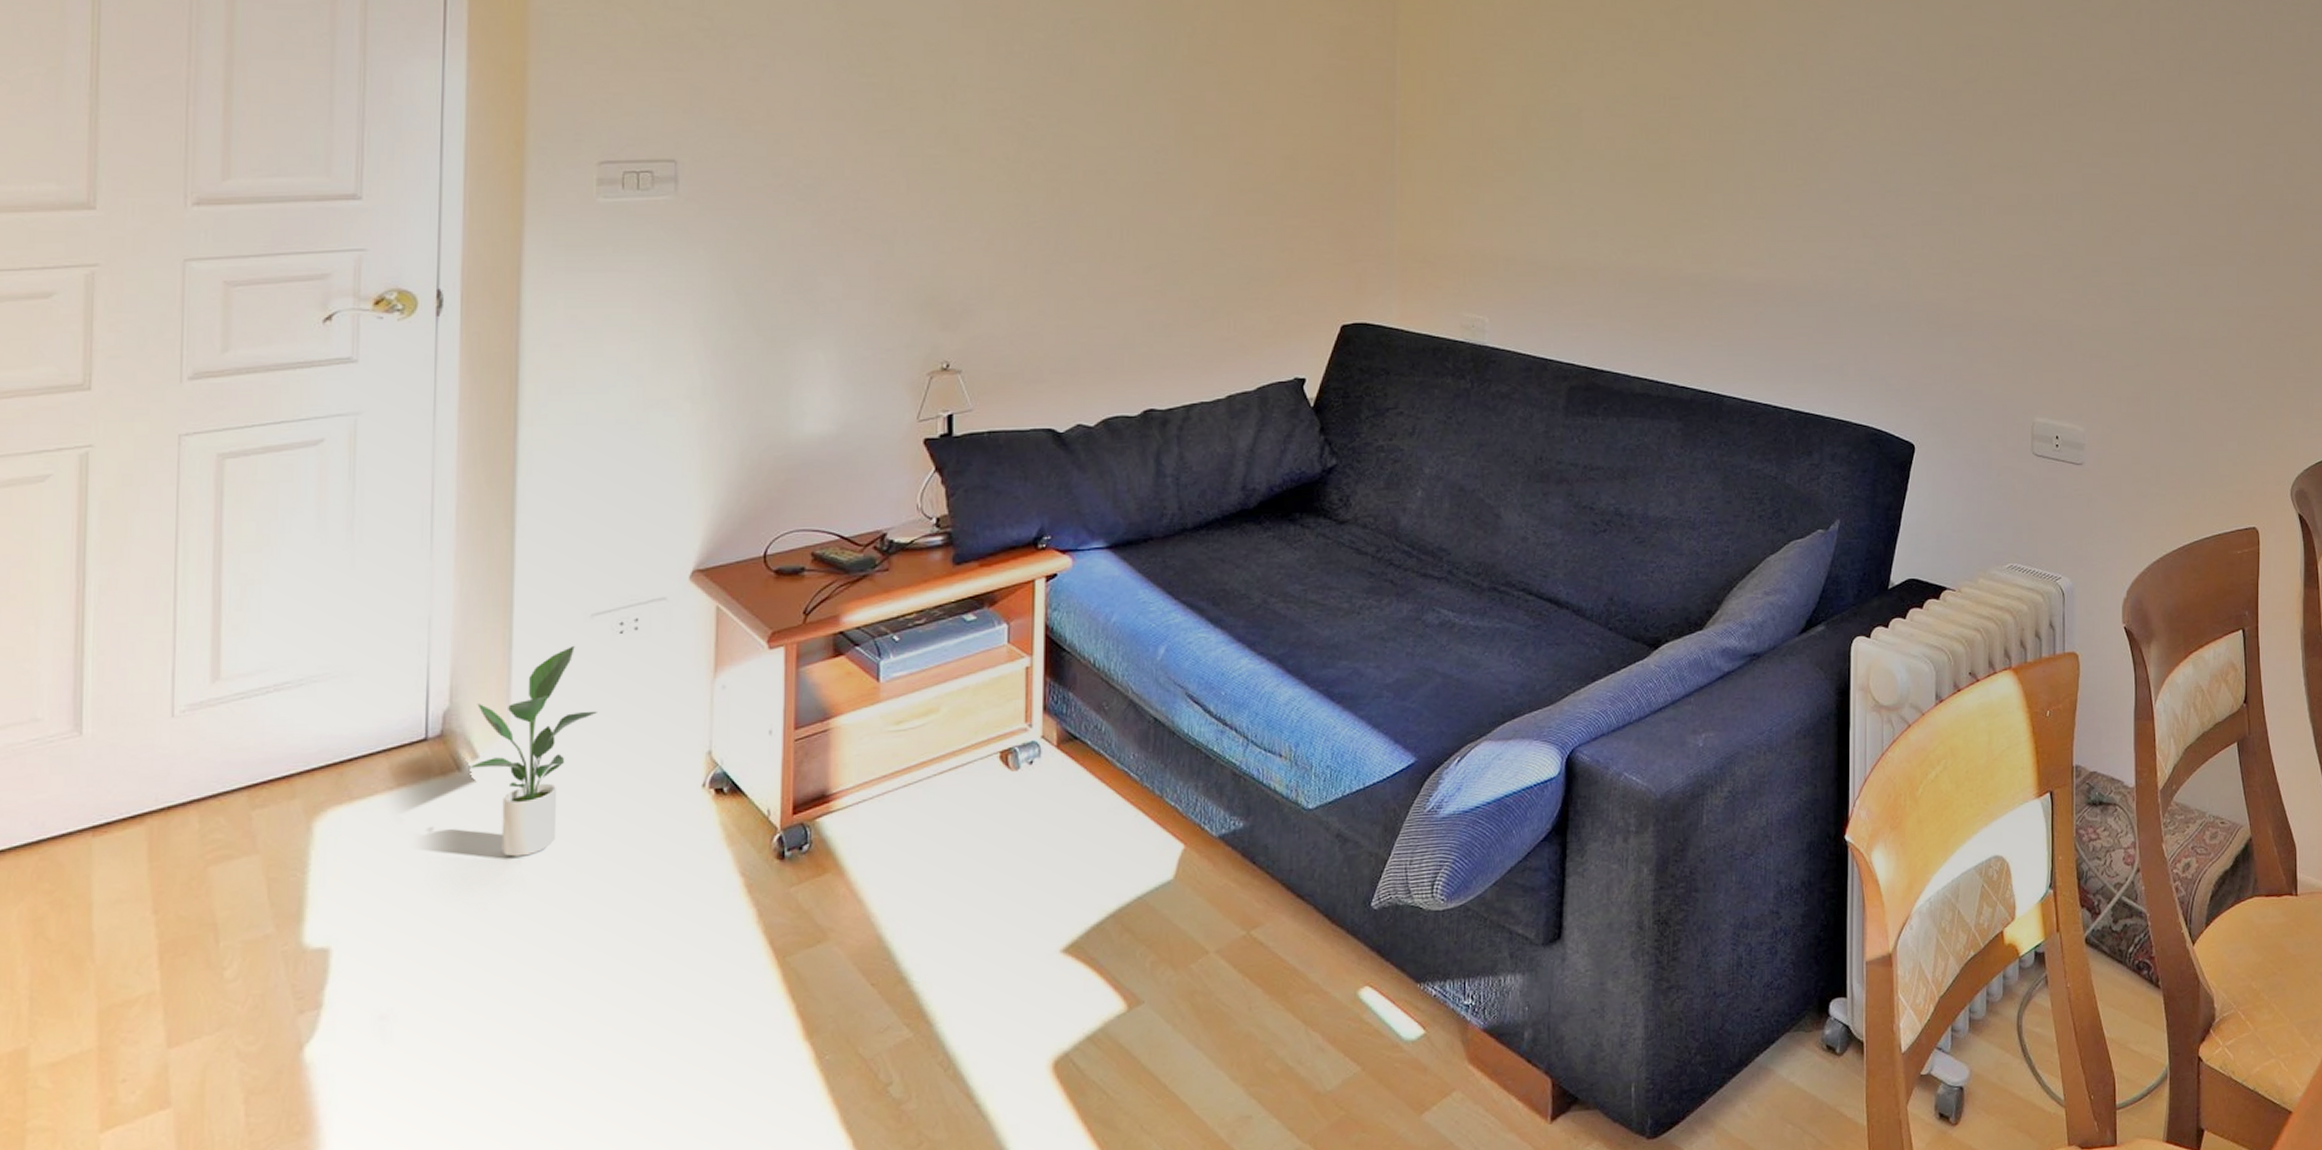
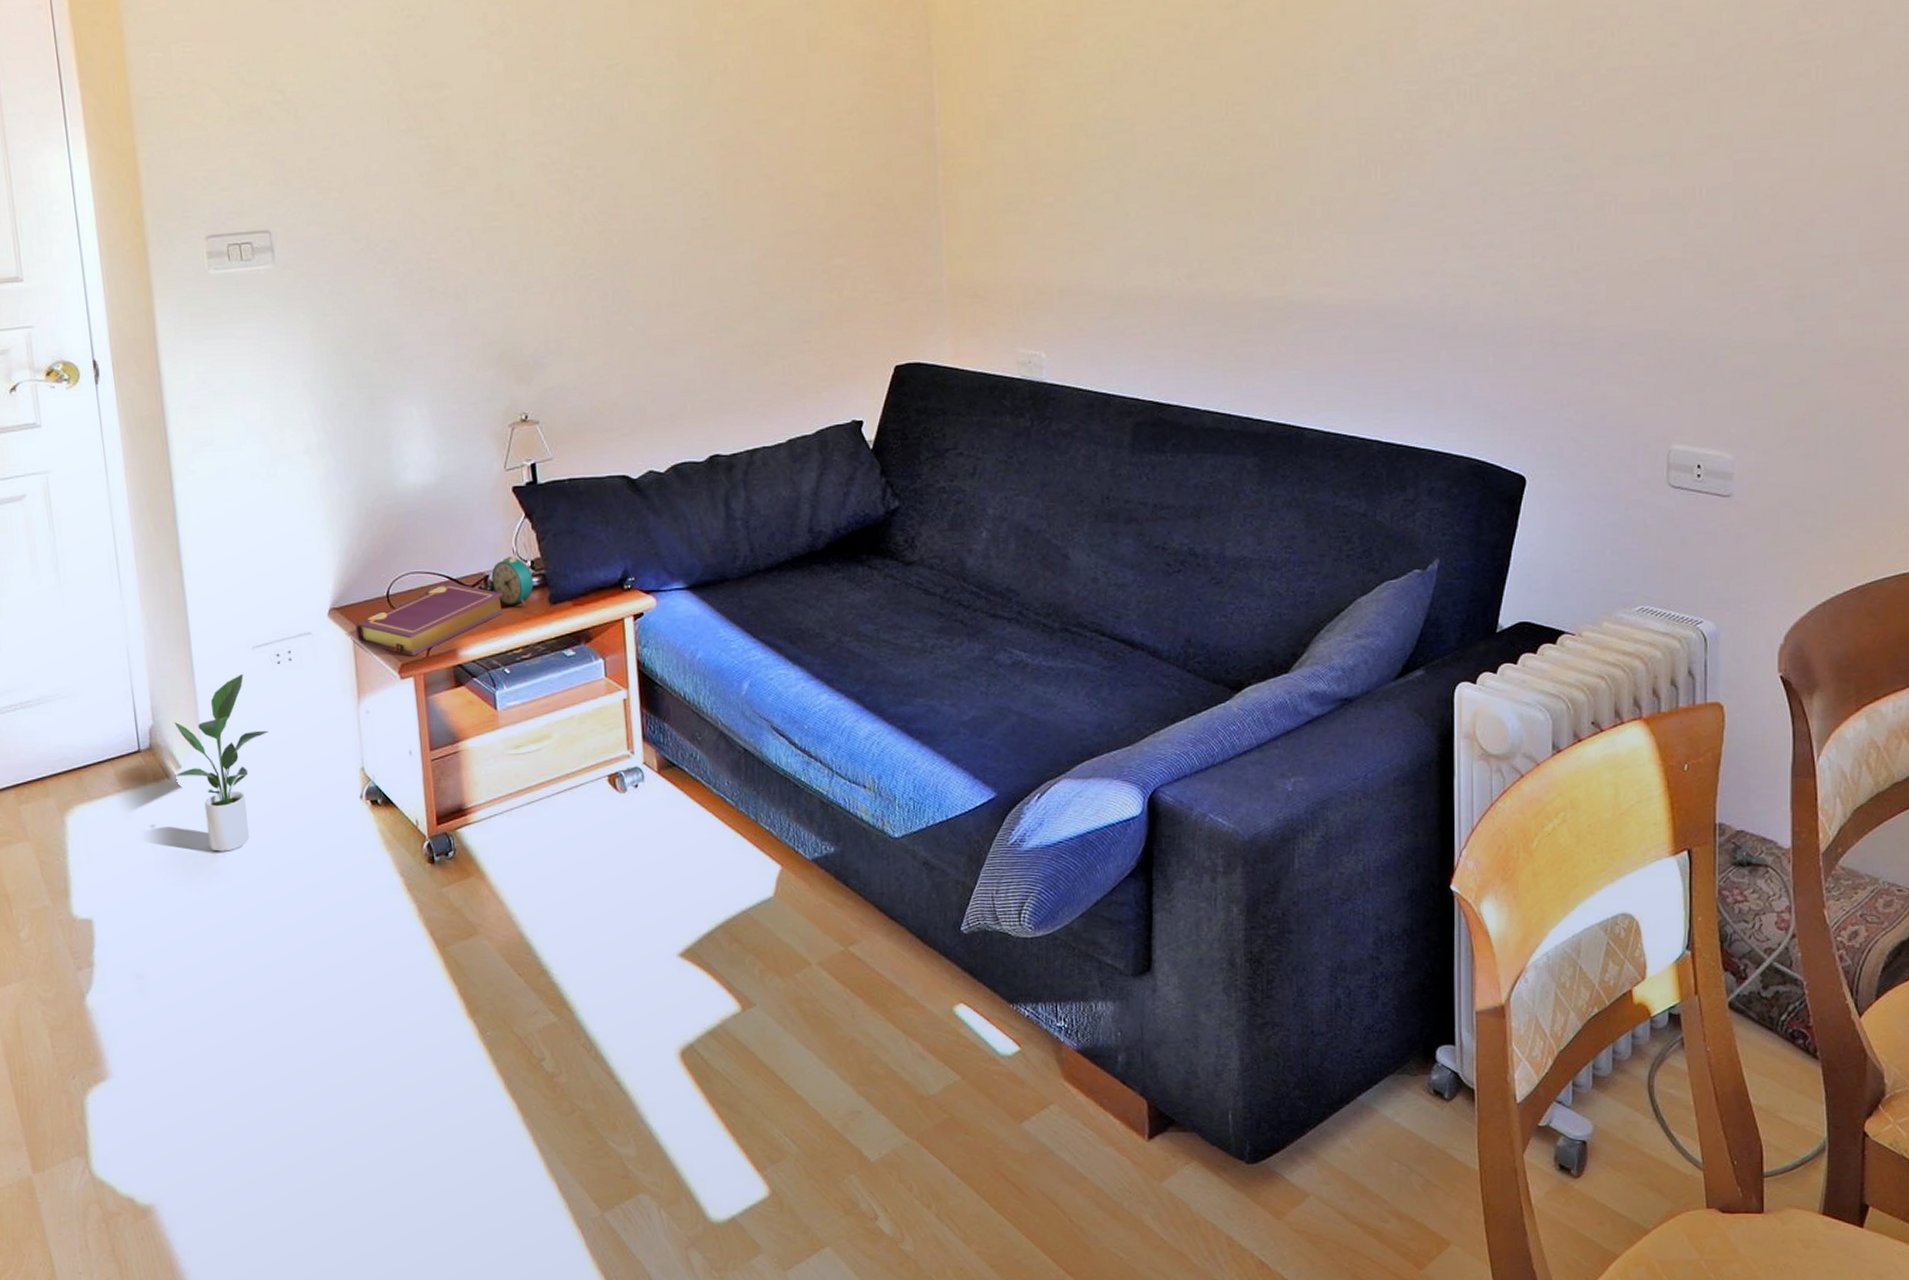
book: none [720,541,901,624] -> present [355,582,506,657]
alarm clock: none [889,513,937,568] -> present [491,557,534,607]

